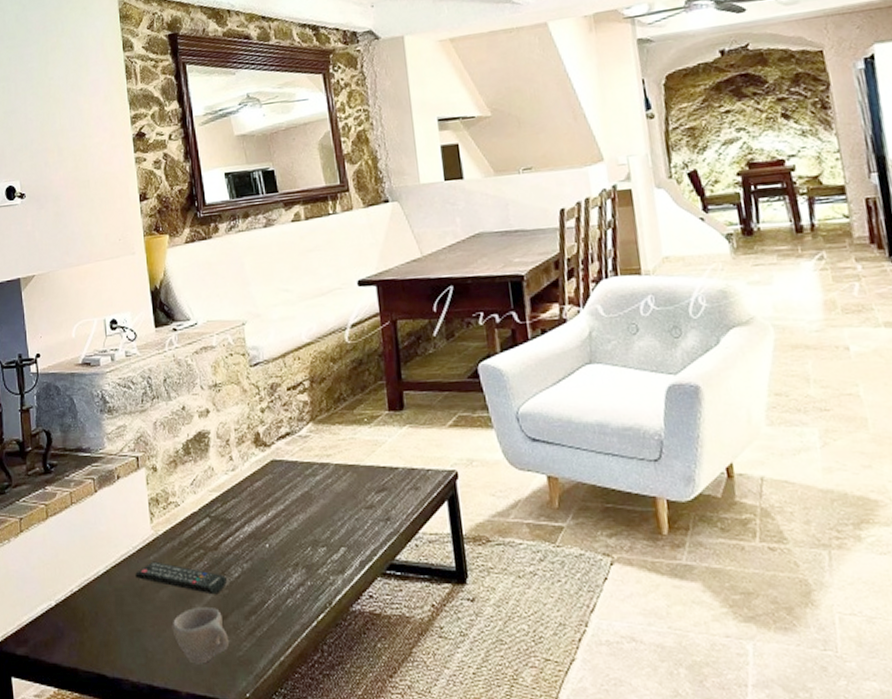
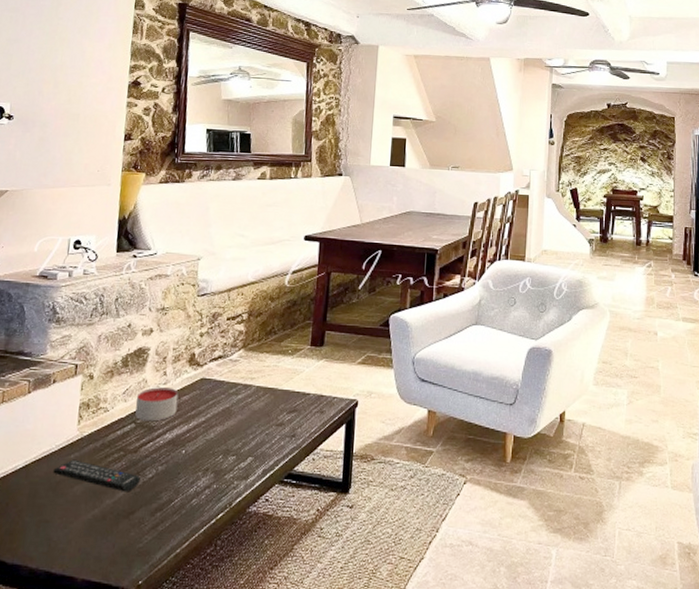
cup: present [172,606,230,664] -> none [79,502,132,554]
candle: none [205,474,252,514] -> present [135,387,179,422]

